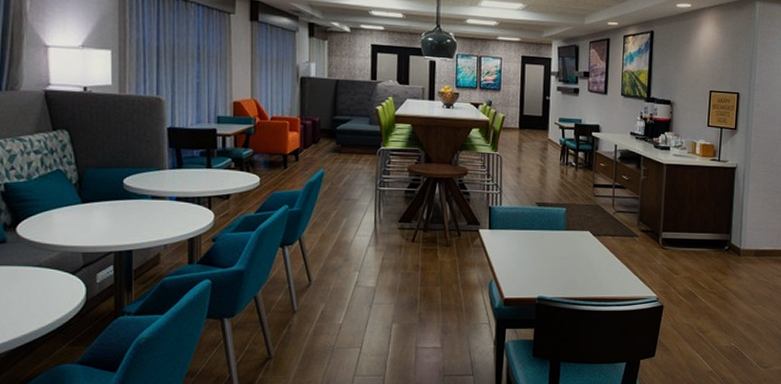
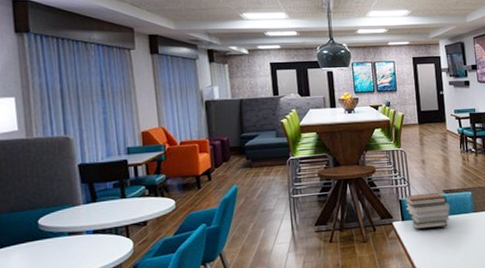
book stack: none [494,203,541,241] -> present [405,193,450,229]

